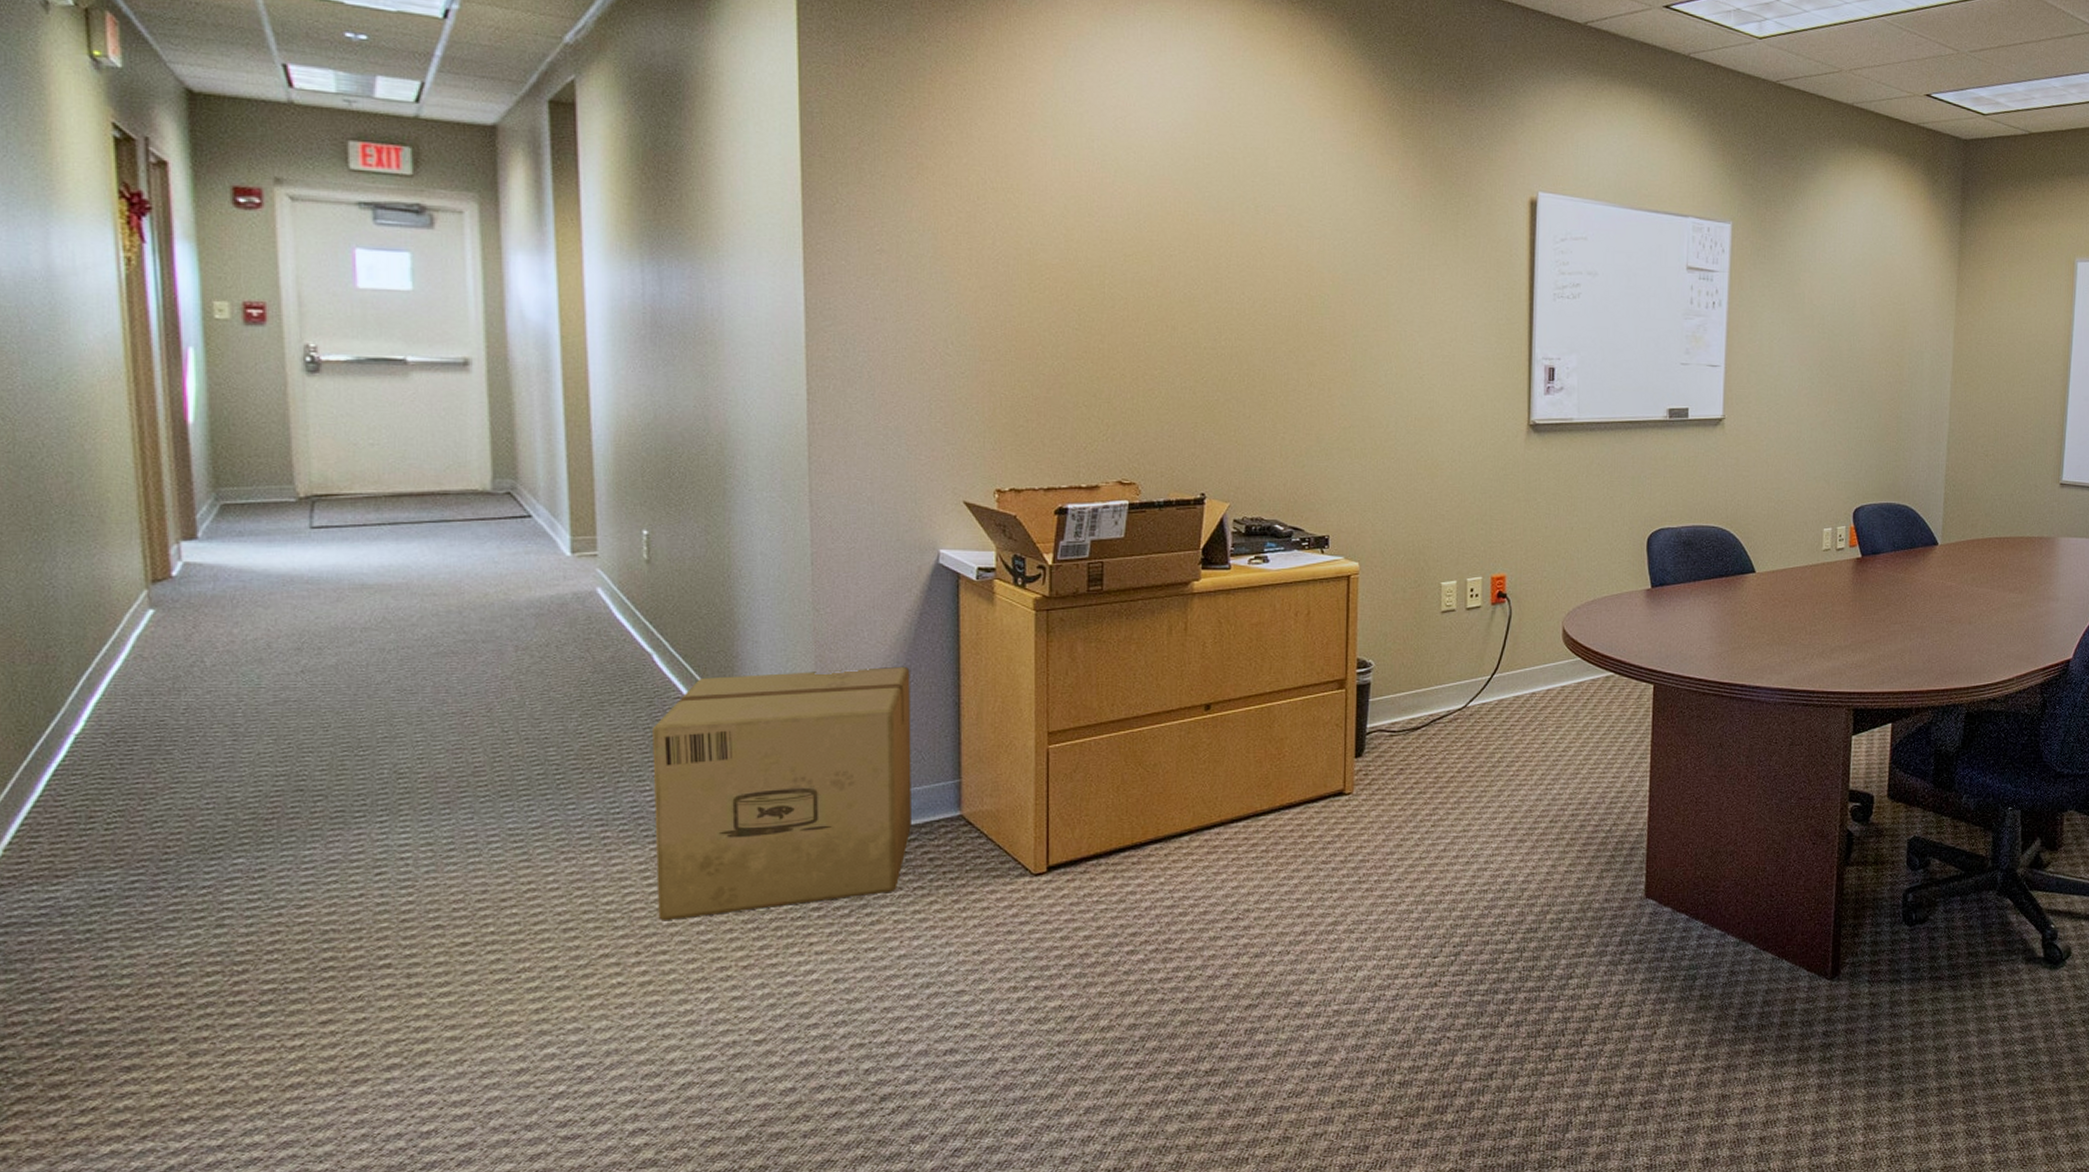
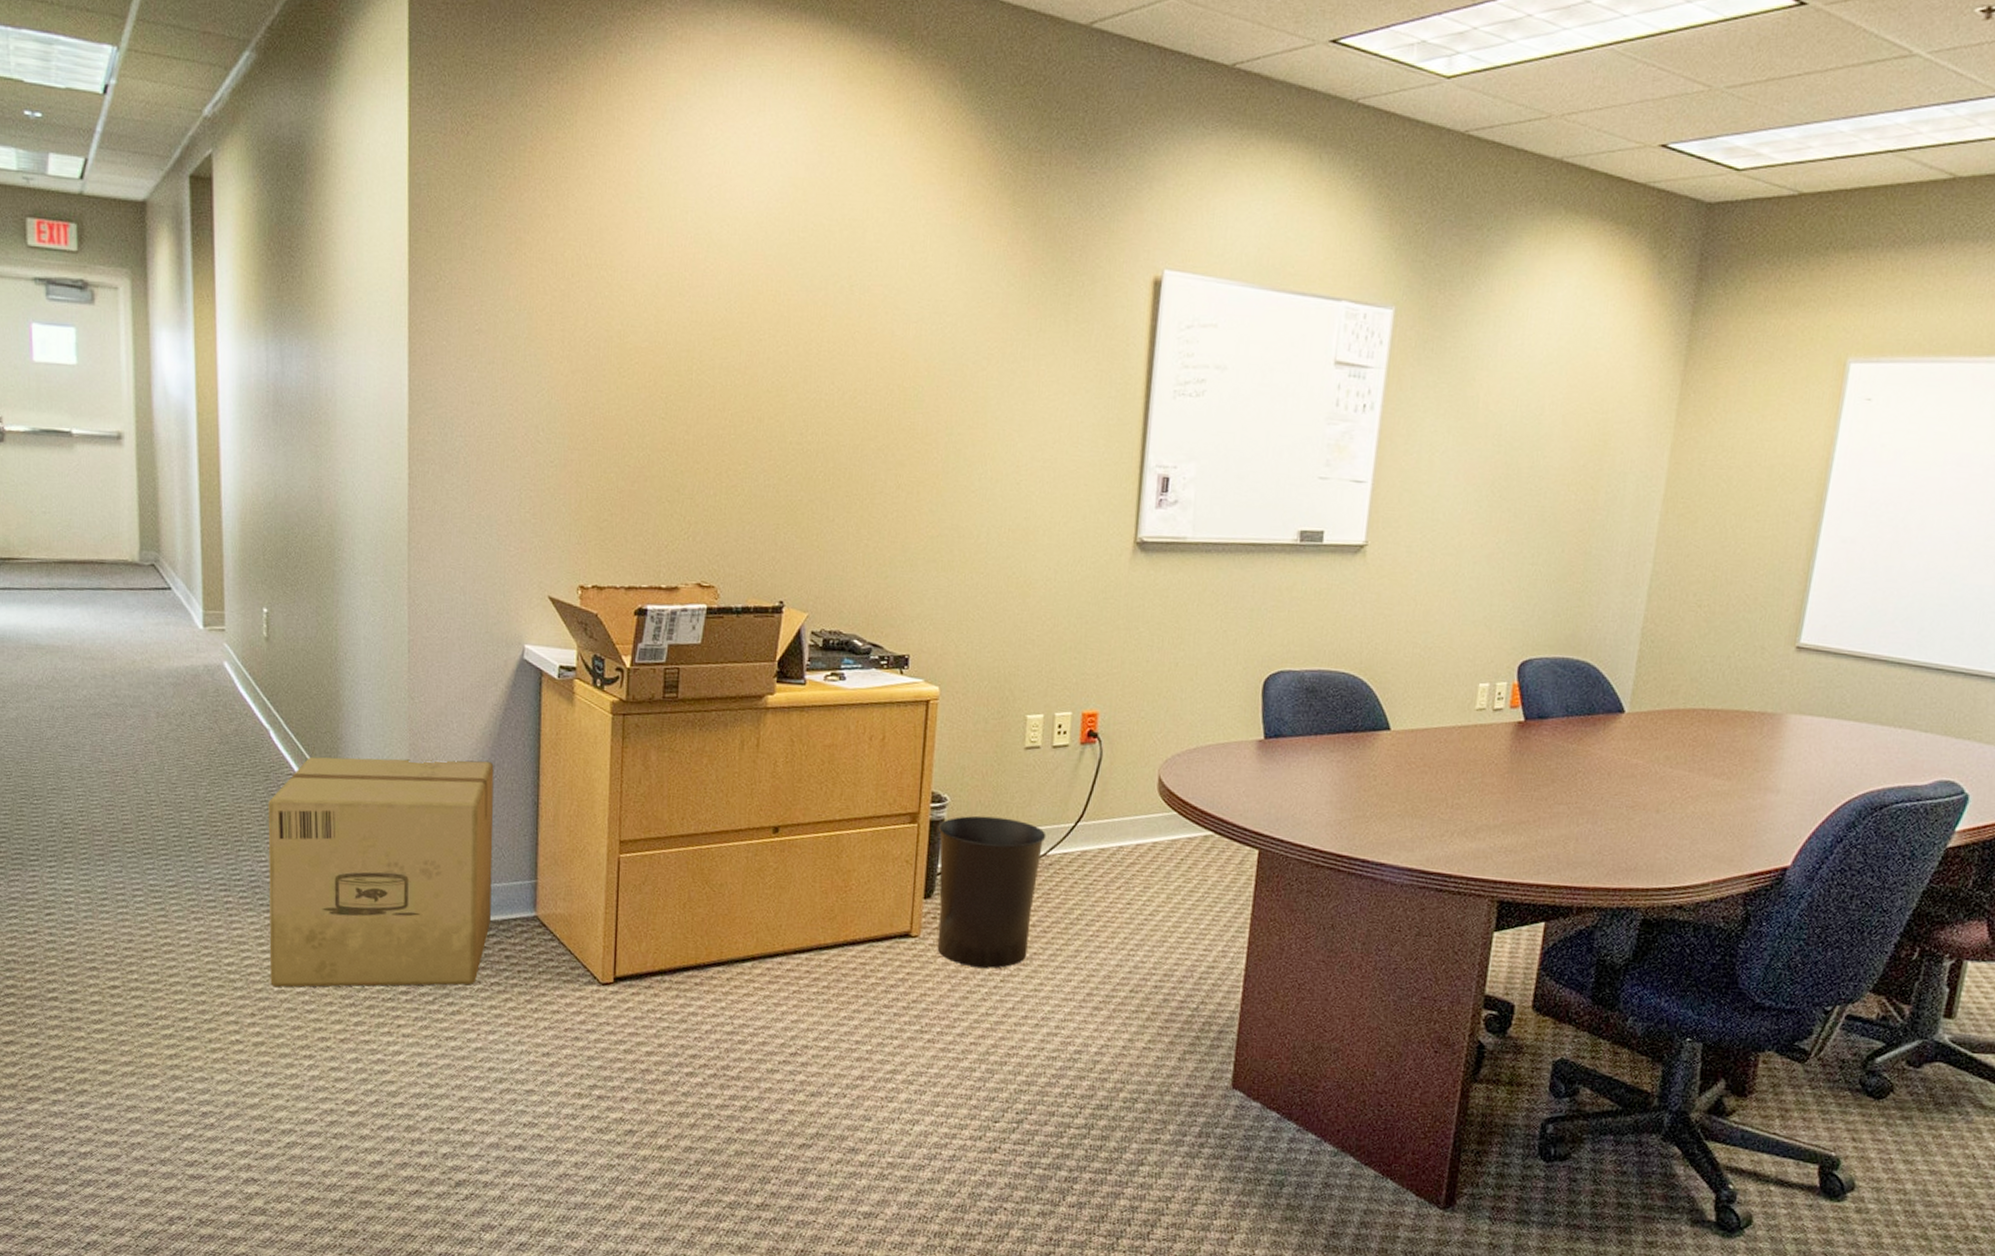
waste bin: none [1365,676,1466,816] -> present [937,815,1047,968]

